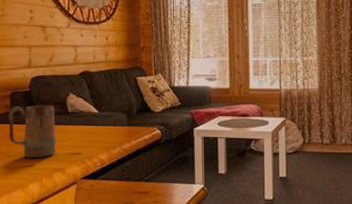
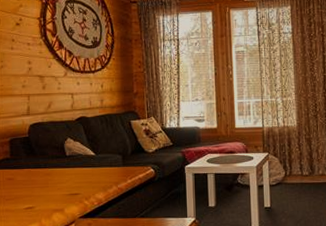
mug: present [8,105,57,159] -> none [8,150,55,201]

